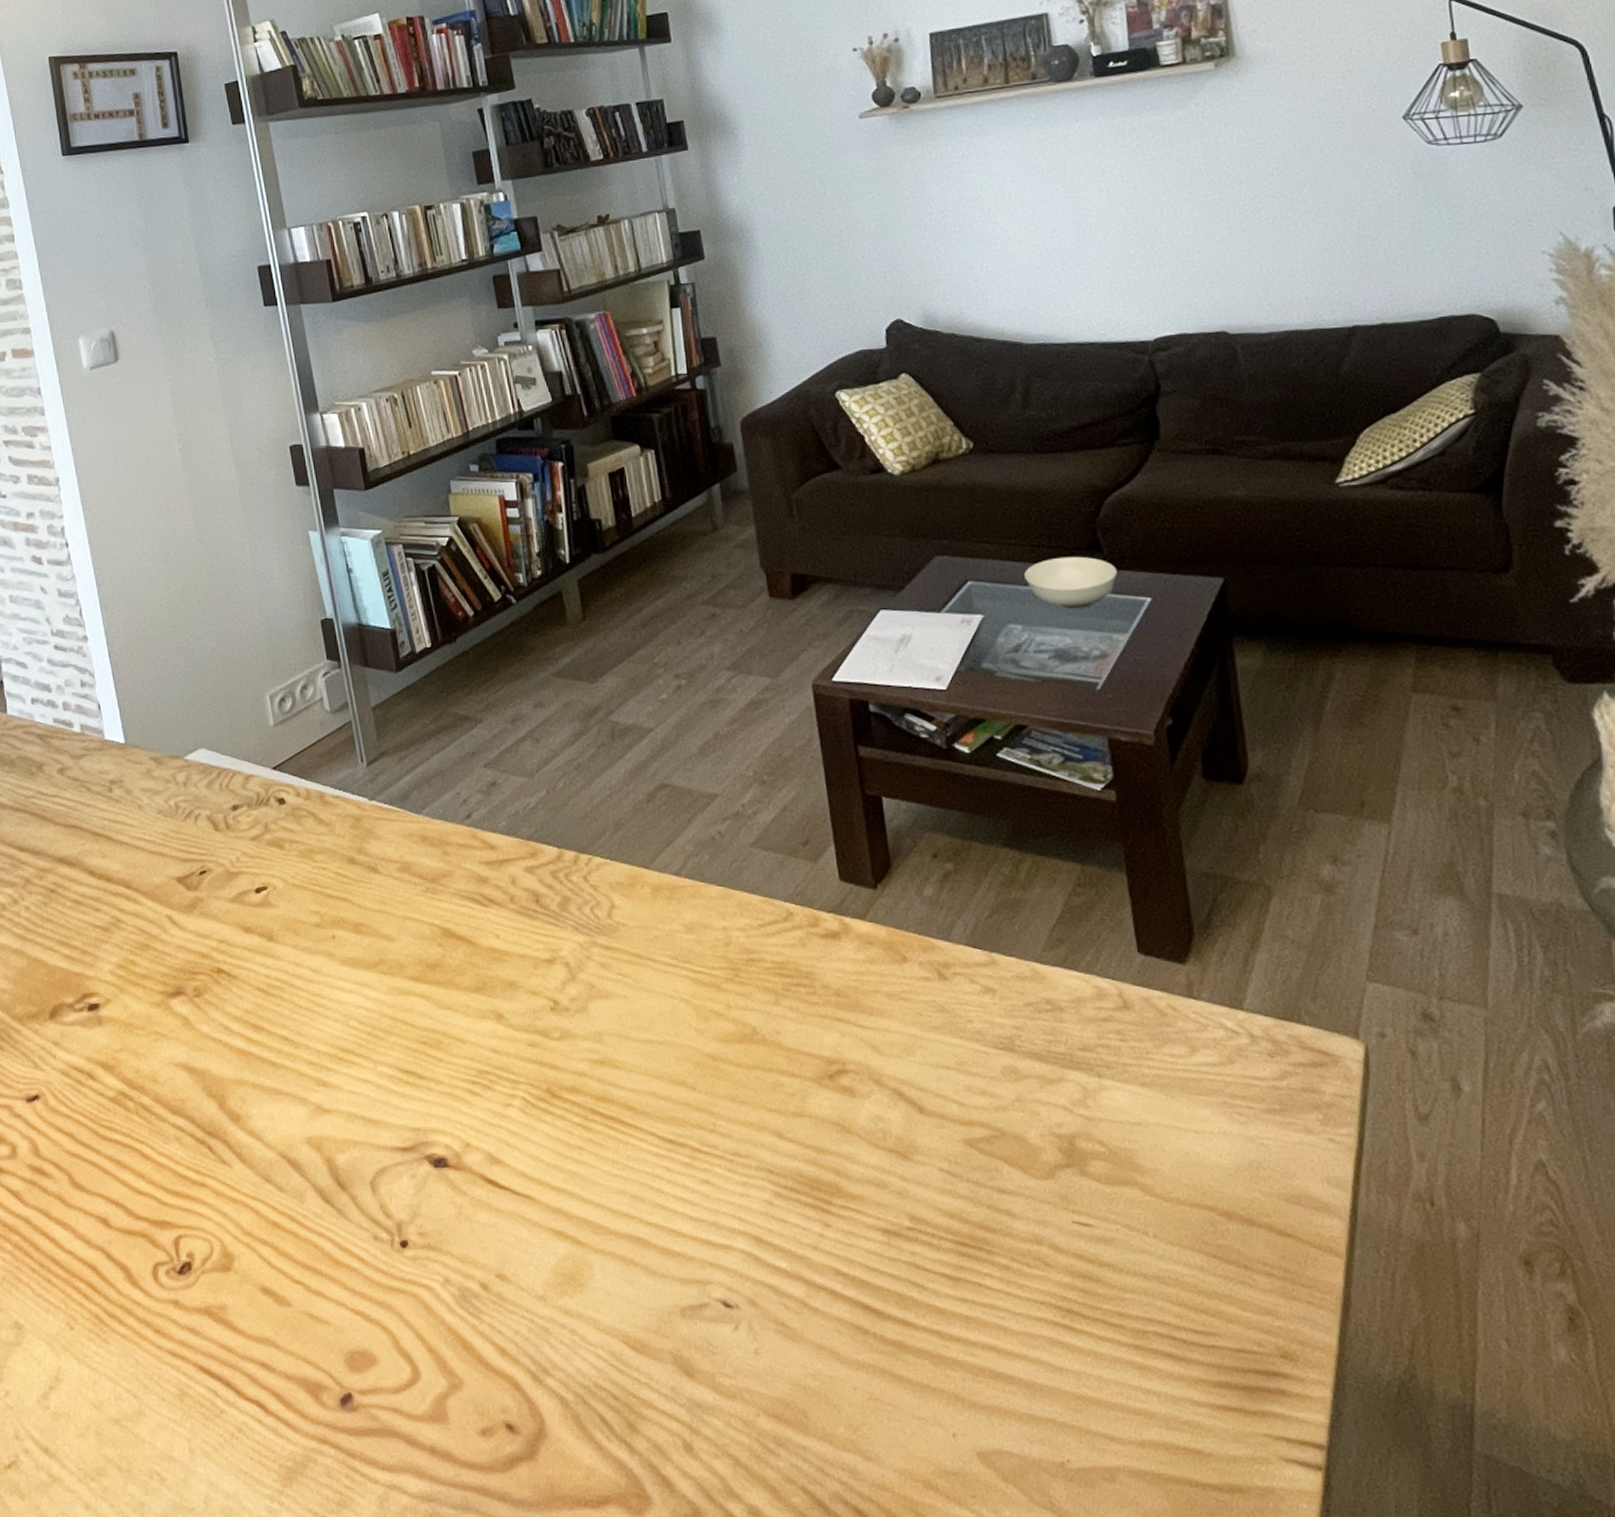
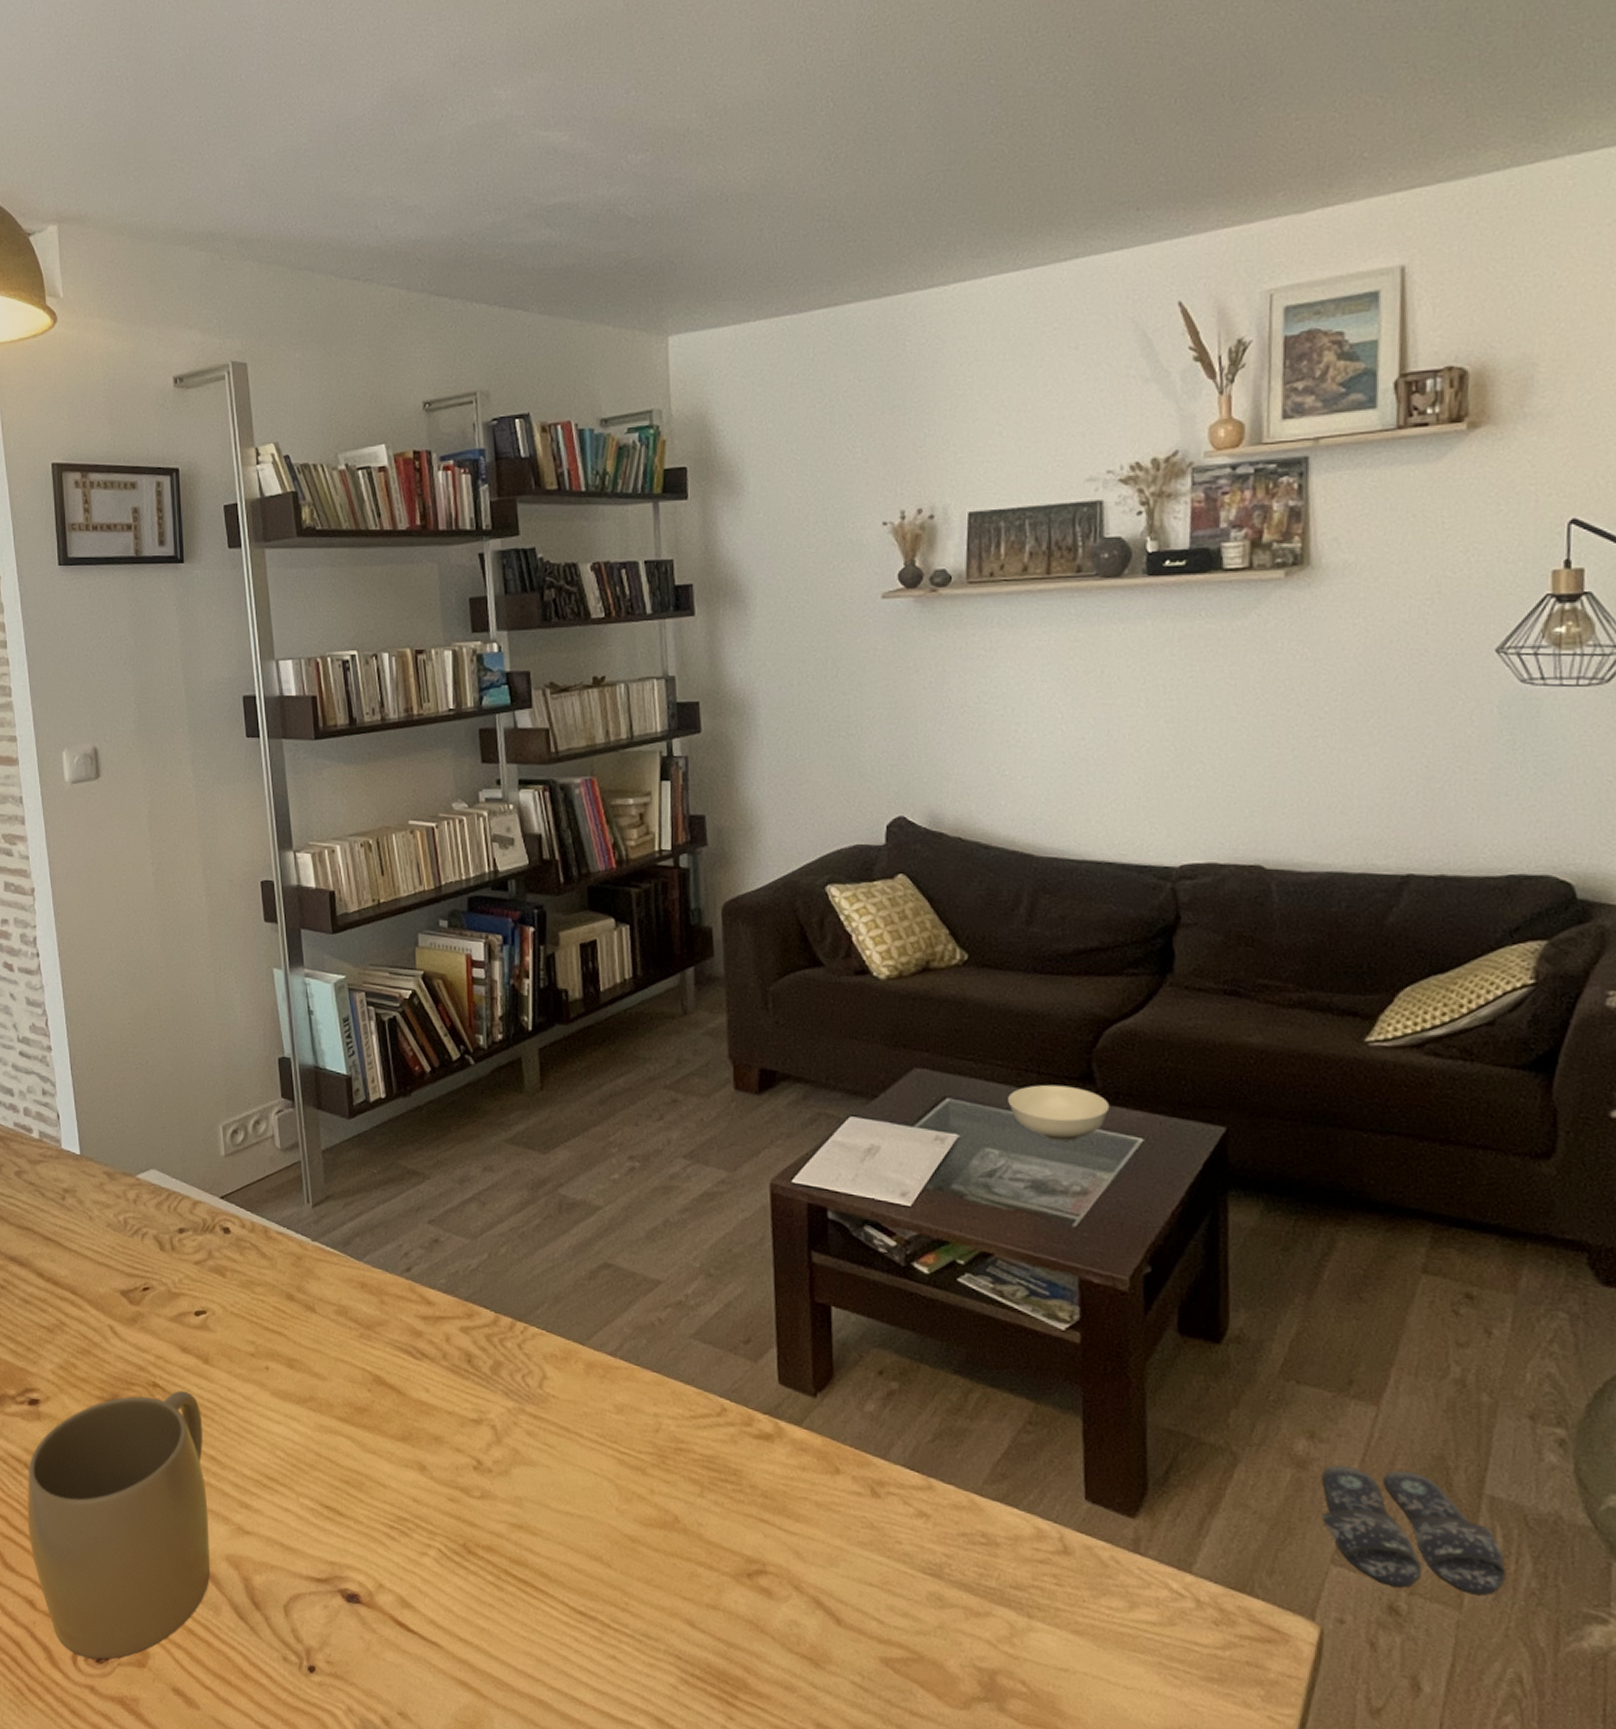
mug: none [92,973,291,1271] -> present [27,1390,210,1660]
slippers: none [1348,882,1522,993] -> present [1322,1465,1506,1596]

